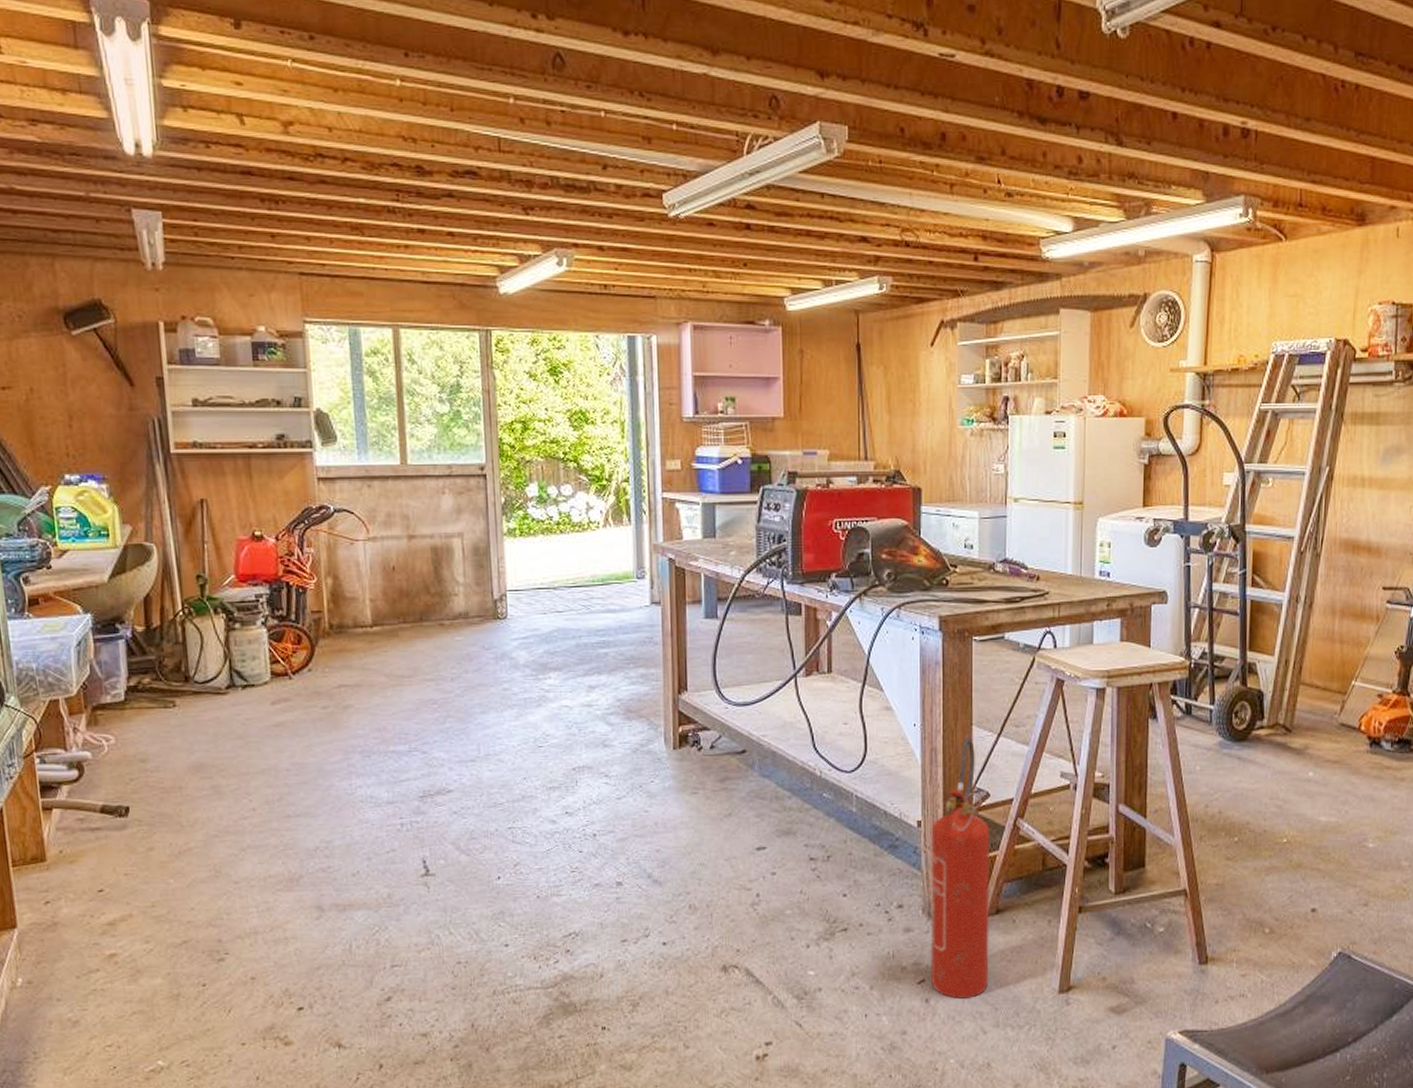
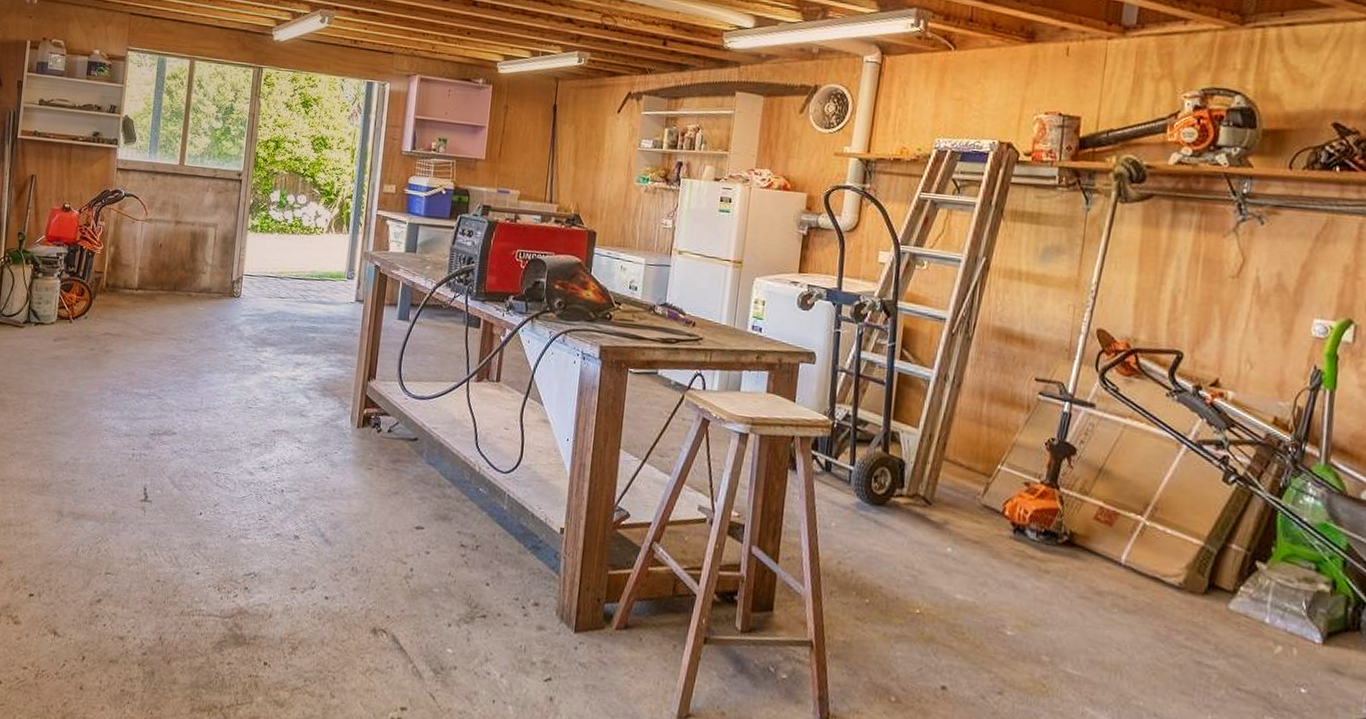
fire extinguisher: present [930,737,990,1000] -> none [557,458,627,706]

